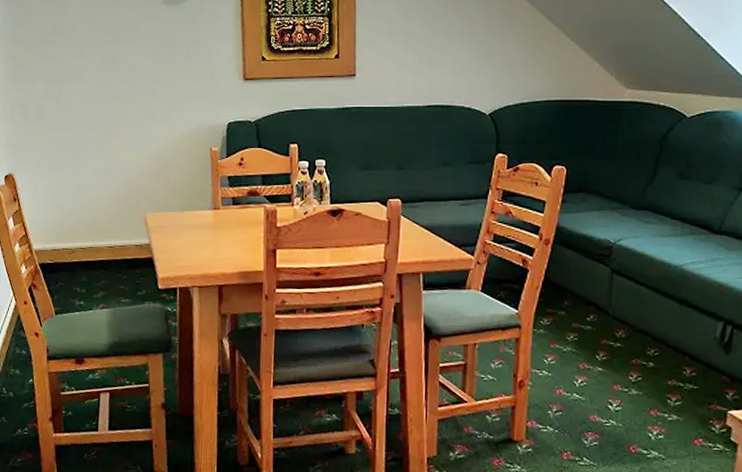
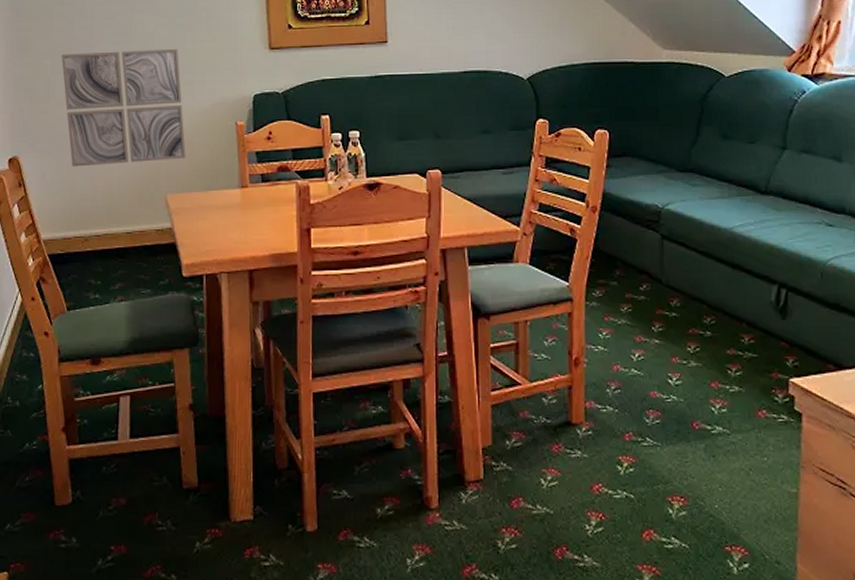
wall art: none [53,77,164,185] -> present [61,48,186,167]

